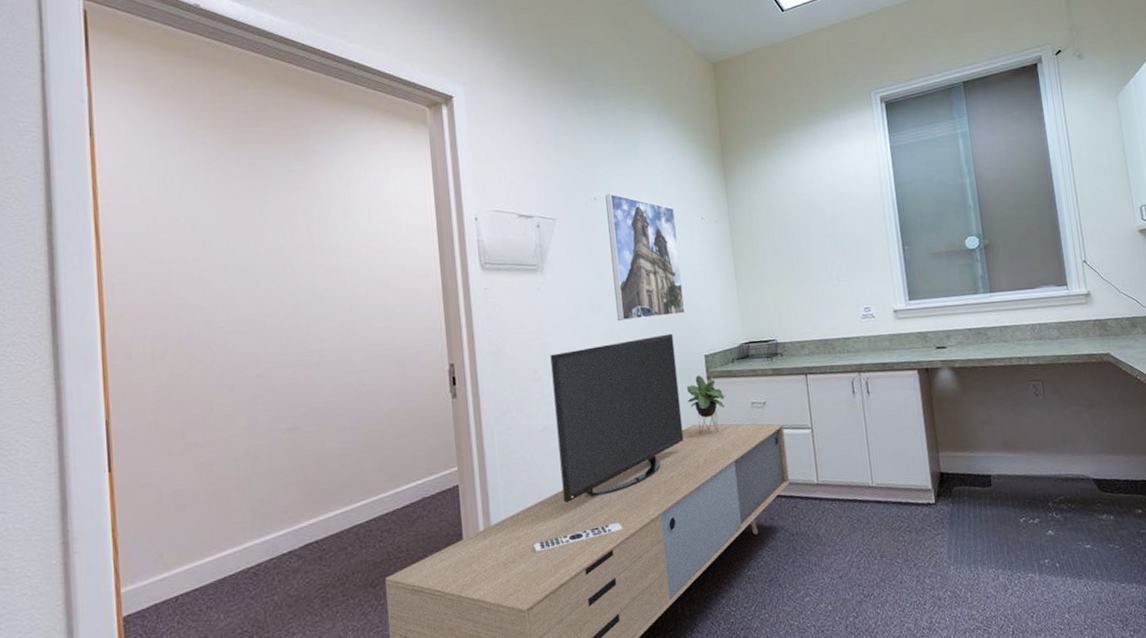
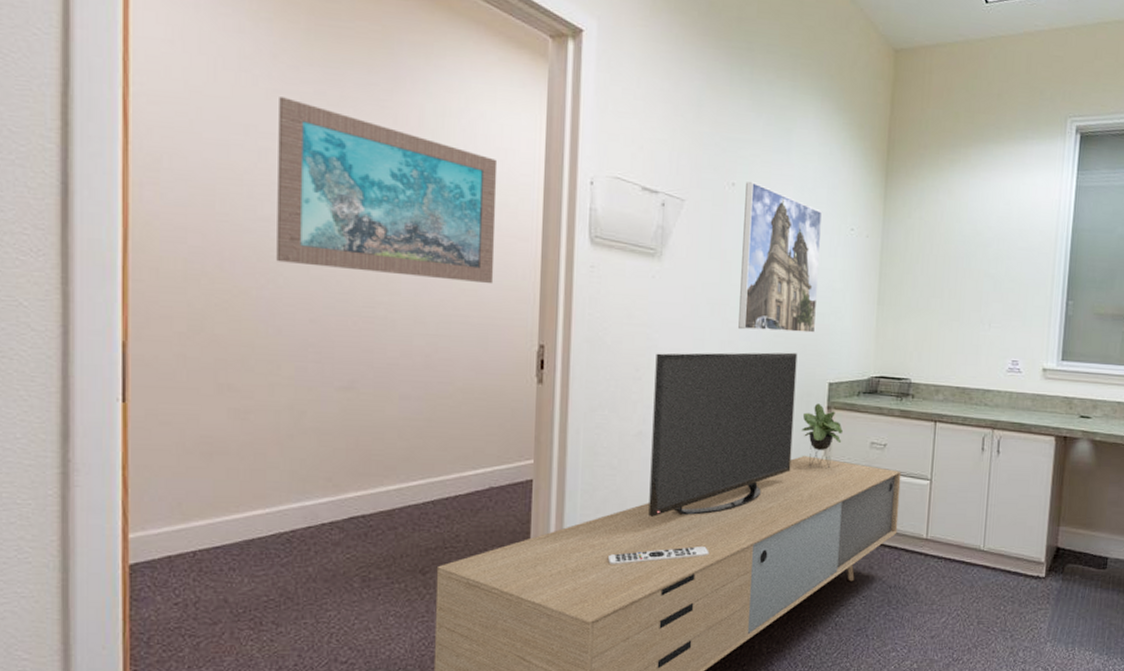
wall art: none [216,194,405,331] -> present [276,97,498,284]

